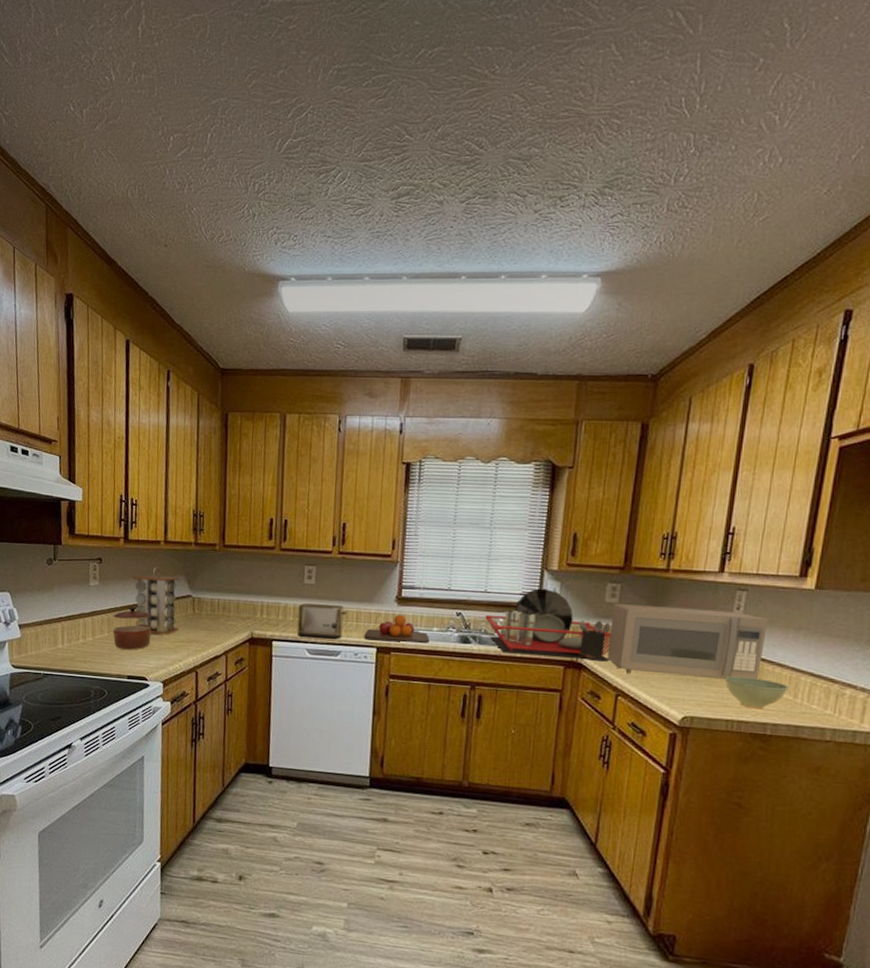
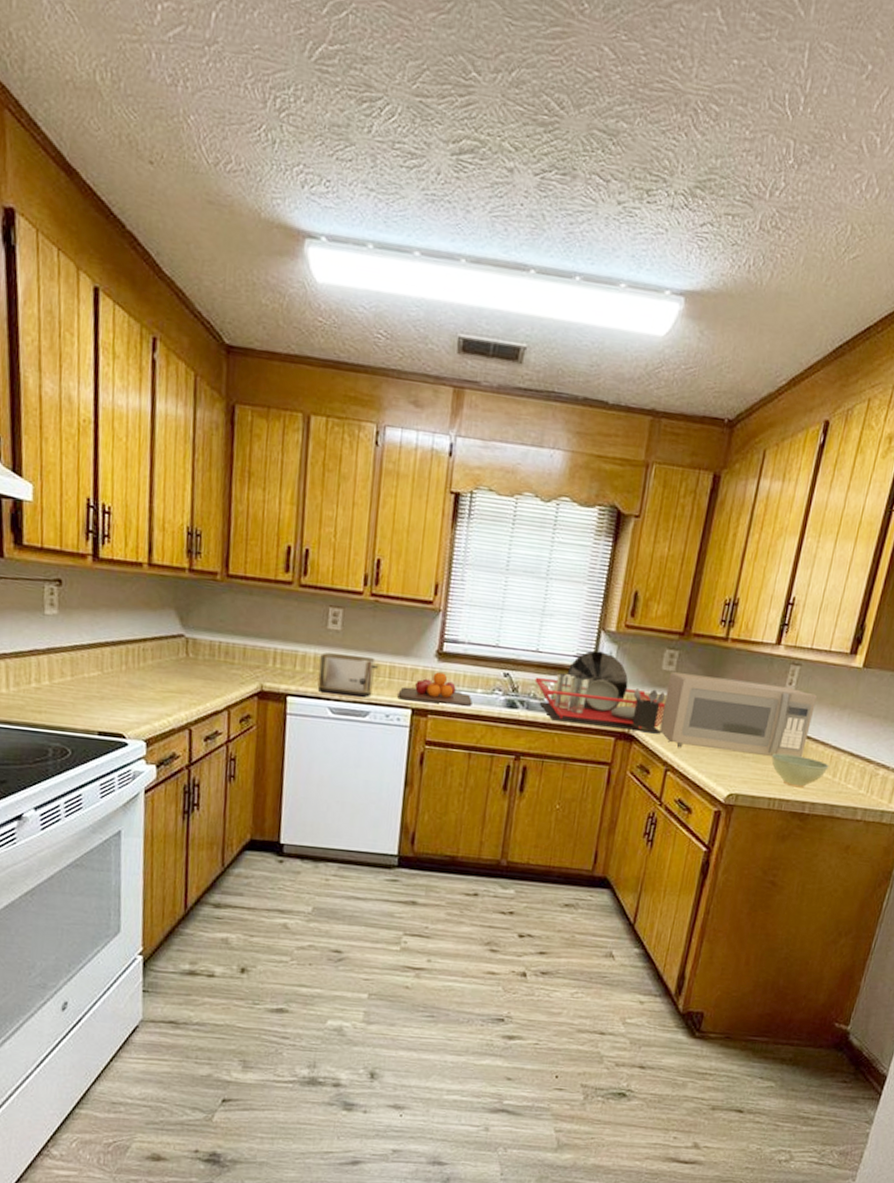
saucepan: present [113,606,152,650] -> none [78,644,131,700]
spice rack: present [133,566,179,636] -> none [105,595,168,683]

